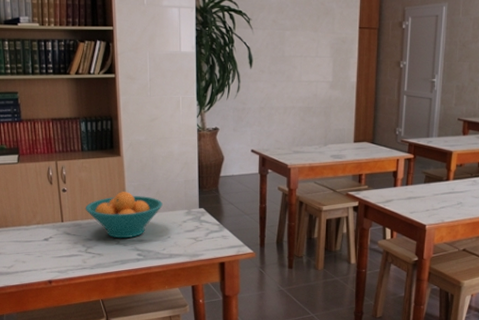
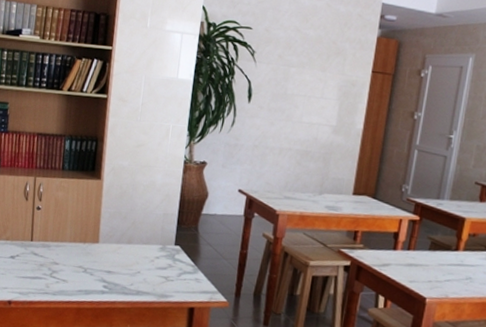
fruit bowl: present [85,192,163,239] -> none [56,217,137,268]

